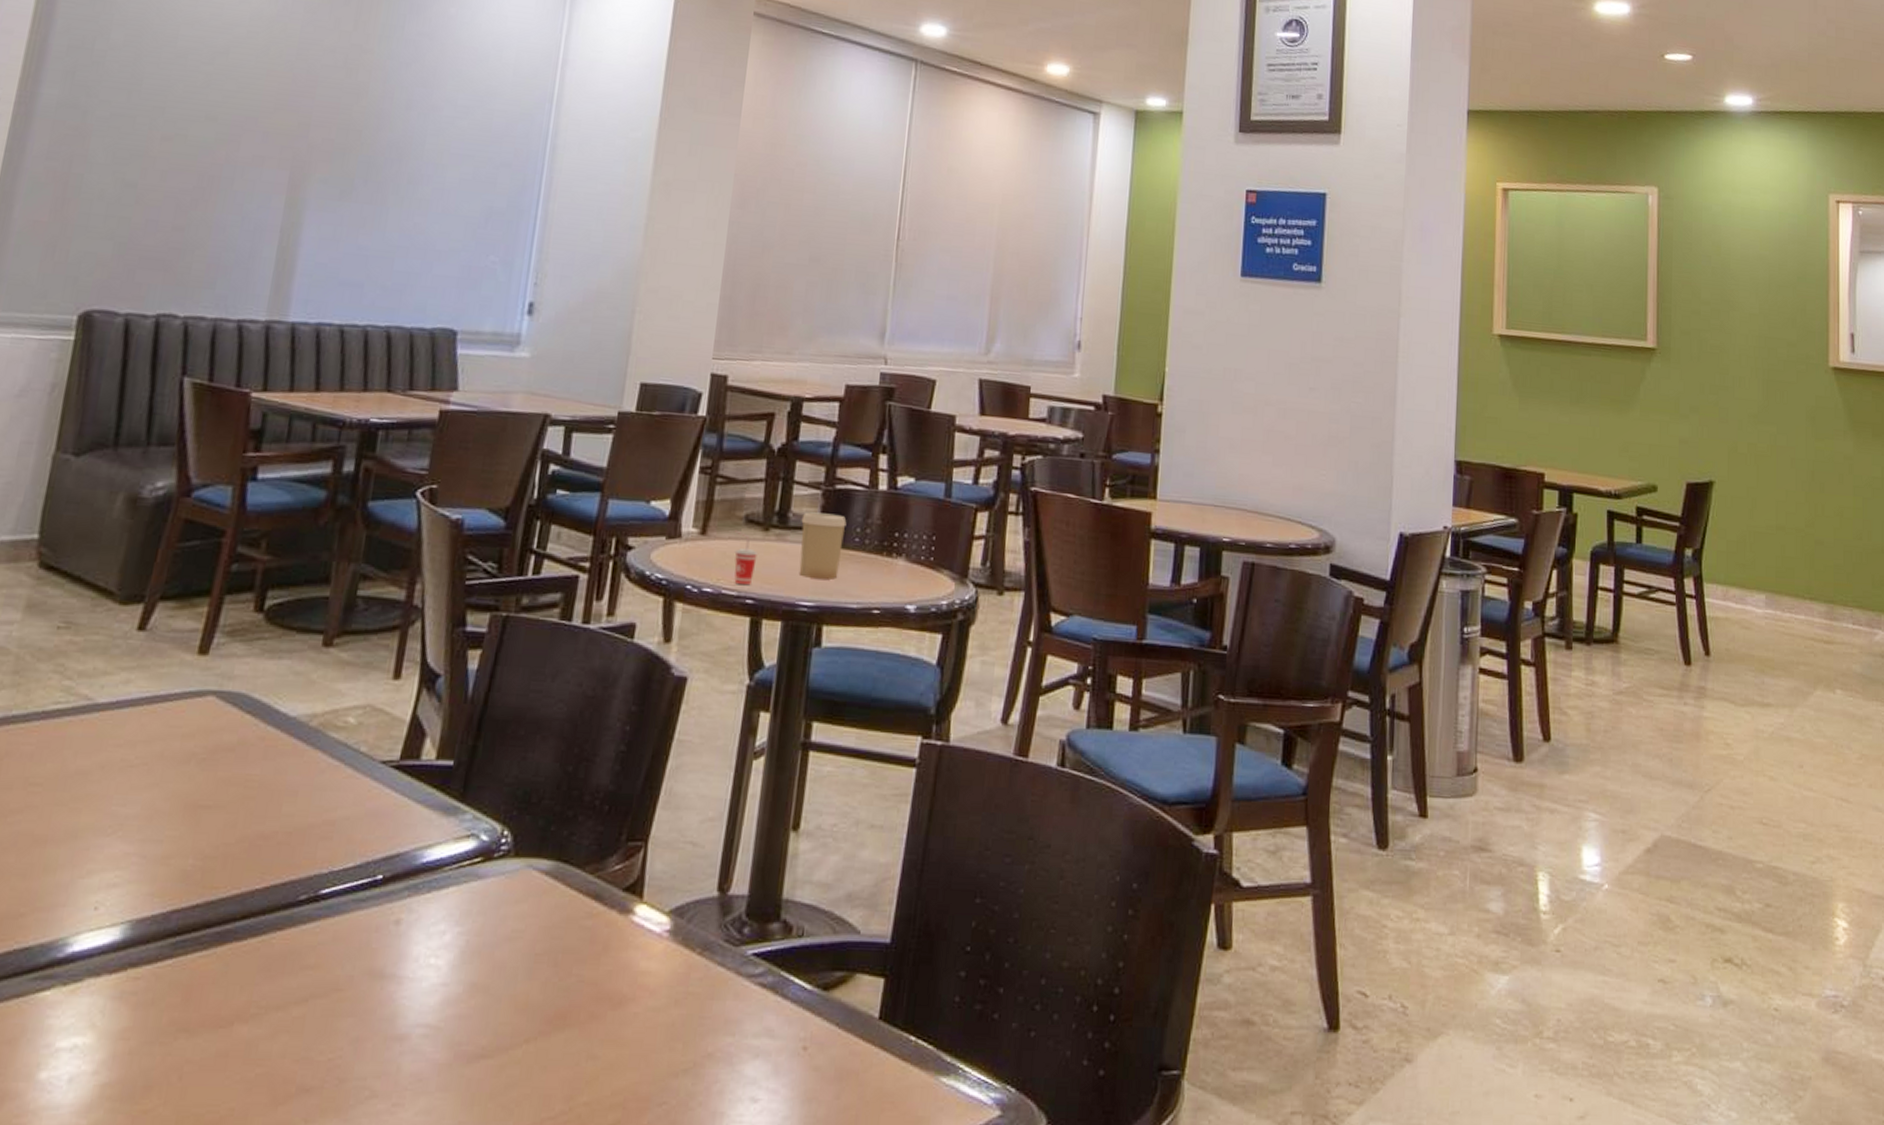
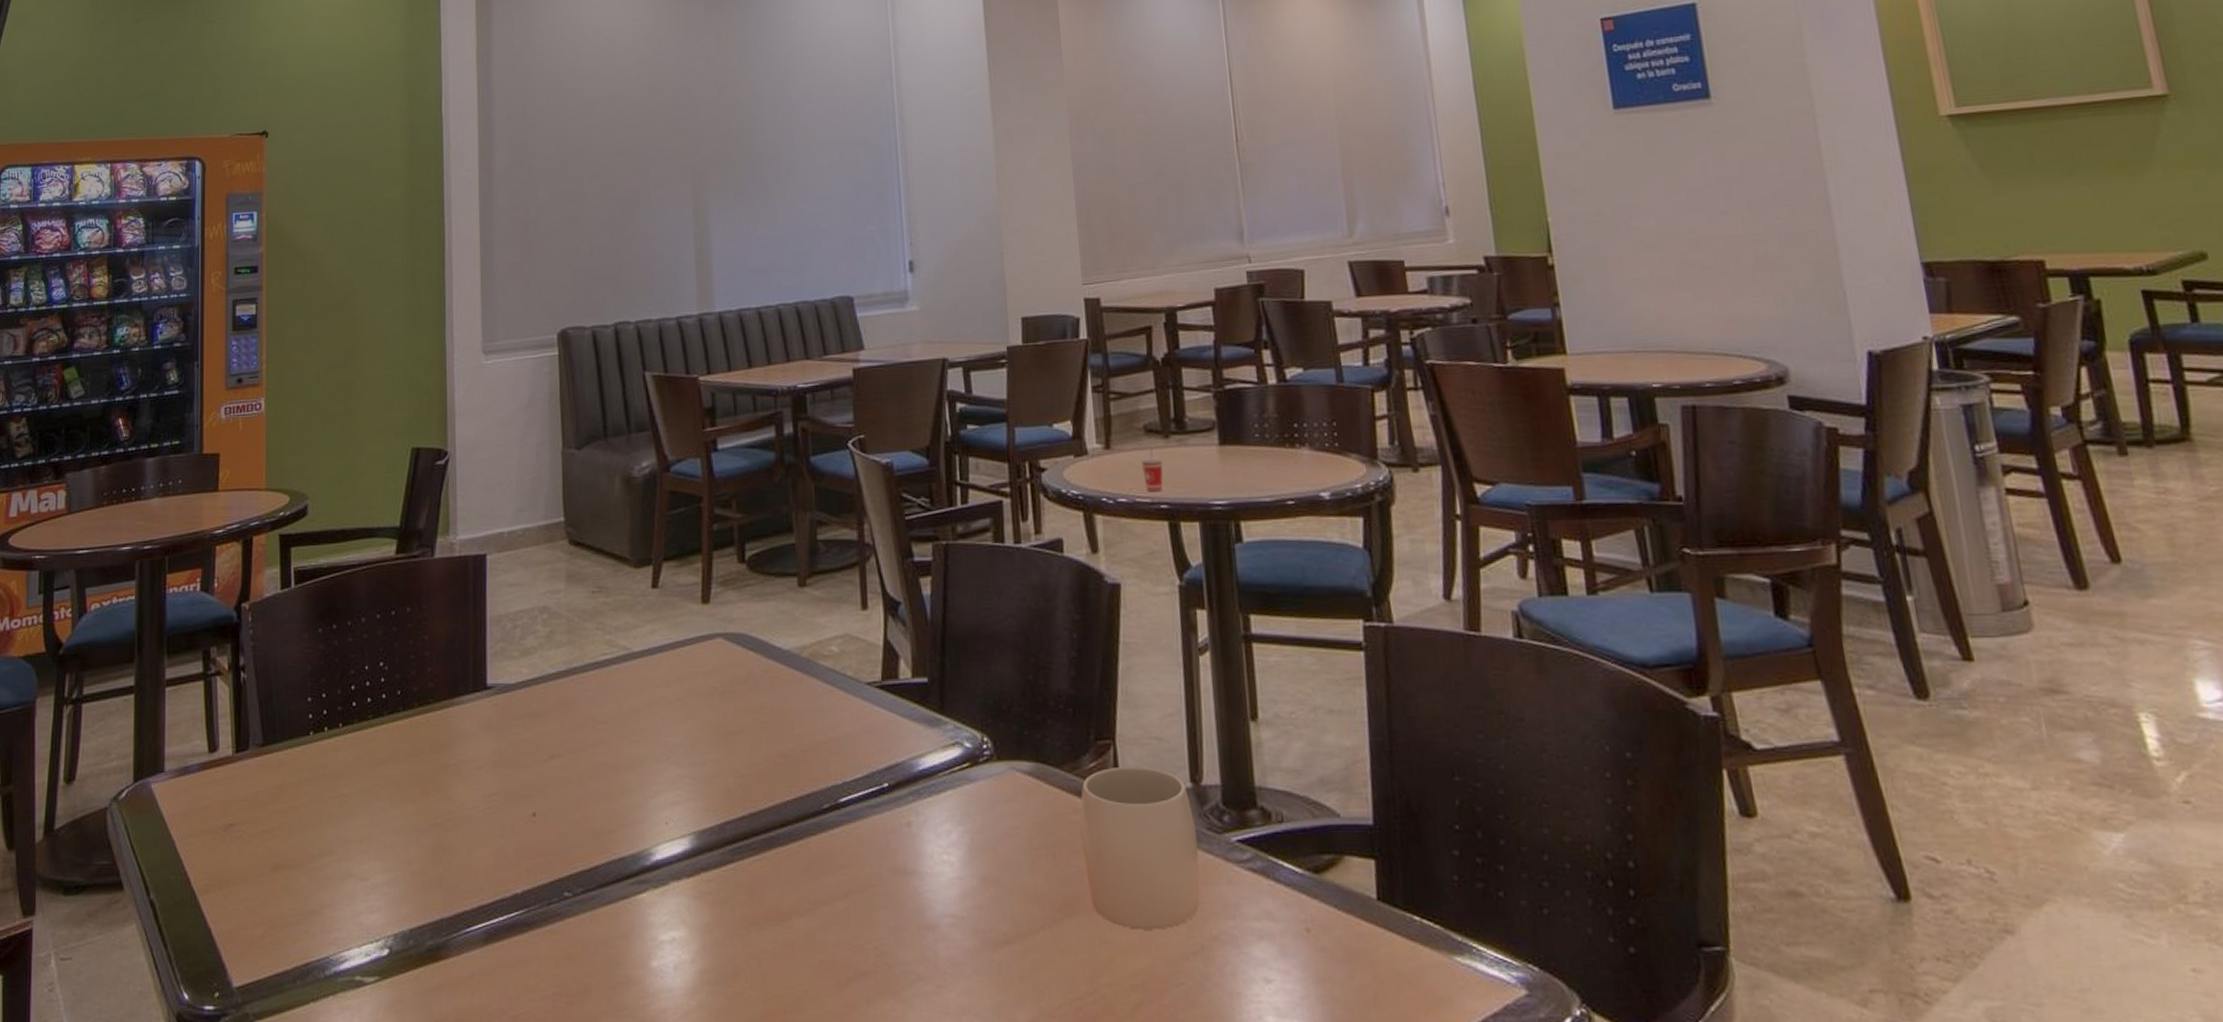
mug: none [586,870,714,1046] -> present [1079,766,1200,930]
cup: present [799,512,847,579] -> none [1198,413,1245,478]

